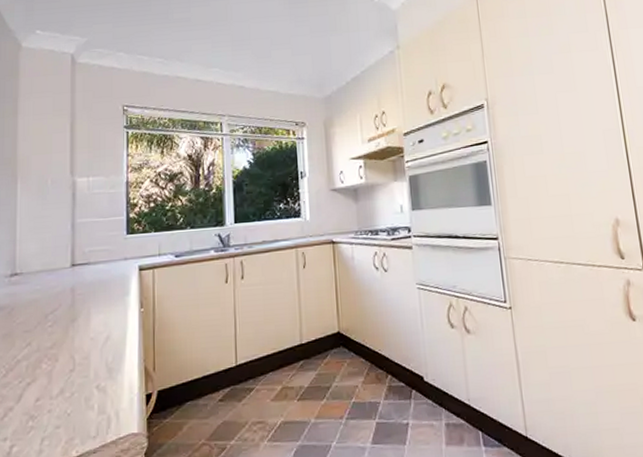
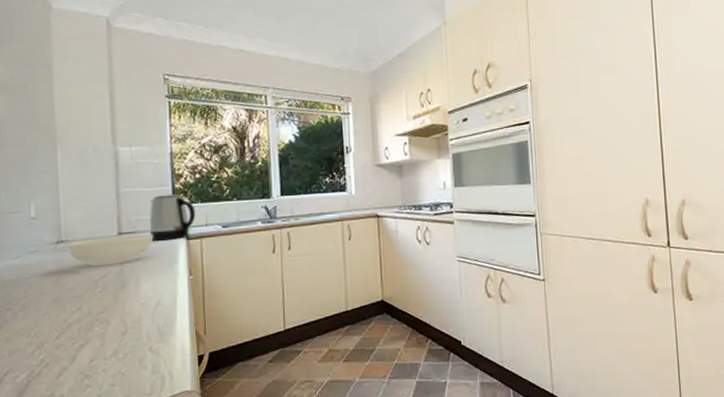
bowl: none [20,265,106,300] -> present [66,233,154,267]
kettle: none [102,223,149,272] -> present [149,193,196,241]

